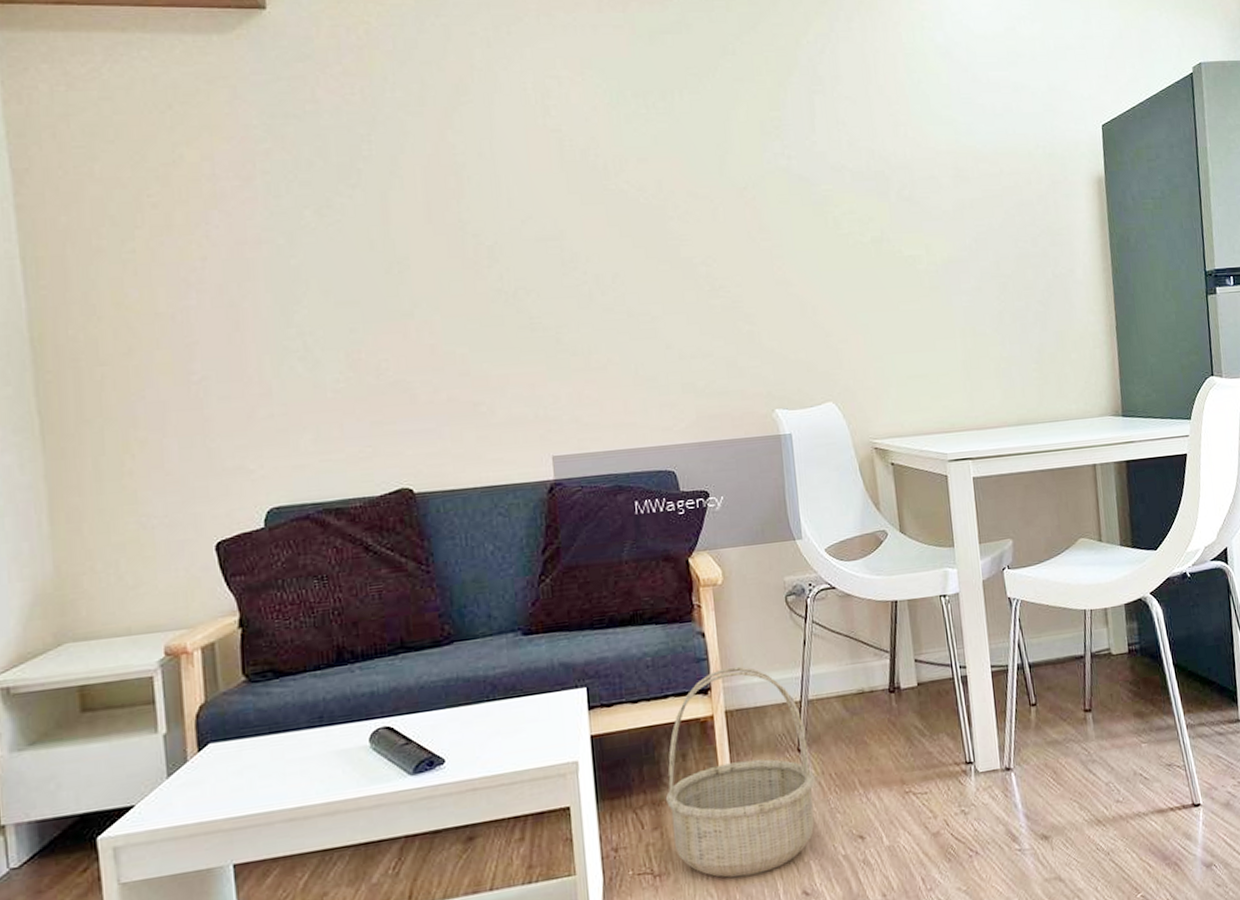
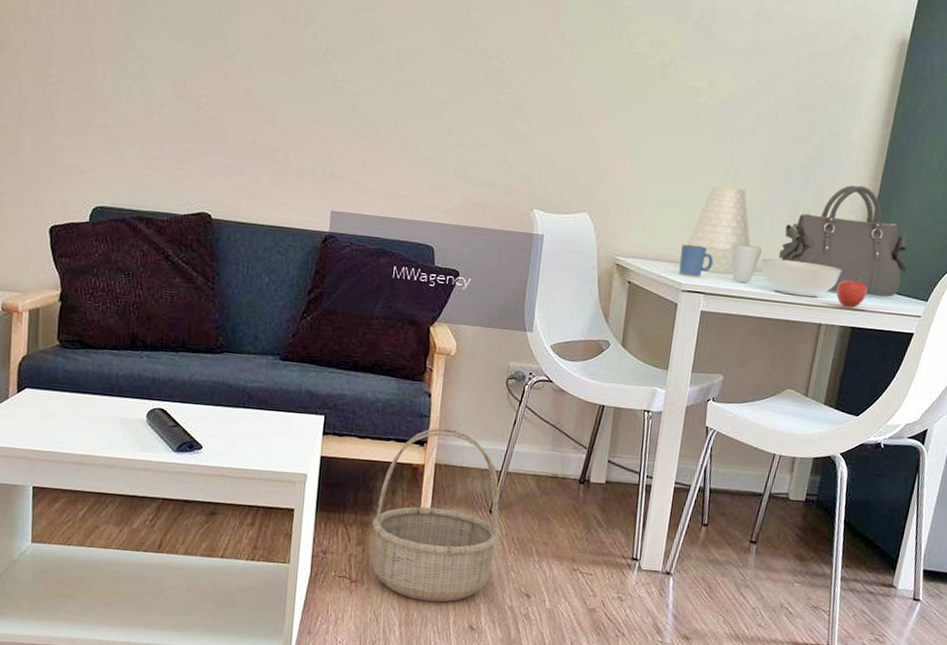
mug: none [936,411,974,446] -> present [678,244,714,278]
vase: none [941,346,1006,437] -> present [686,185,751,275]
cup: none [988,400,1019,440] -> present [731,244,762,283]
bowl: none [1019,404,1103,442] -> present [760,258,843,298]
shoulder bag: none [1035,319,1163,430] -> present [778,185,908,298]
fruit: none [1101,410,1132,443] -> present [836,277,868,309]

